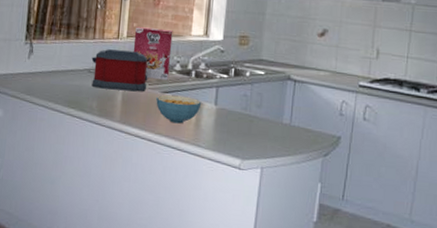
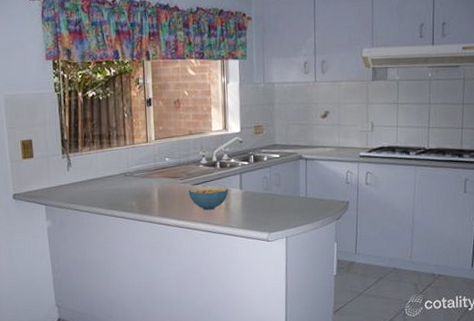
toaster: present [91,49,148,92] -> none [126,152,179,189]
cereal box: present [133,27,173,81] -> none [161,128,198,174]

